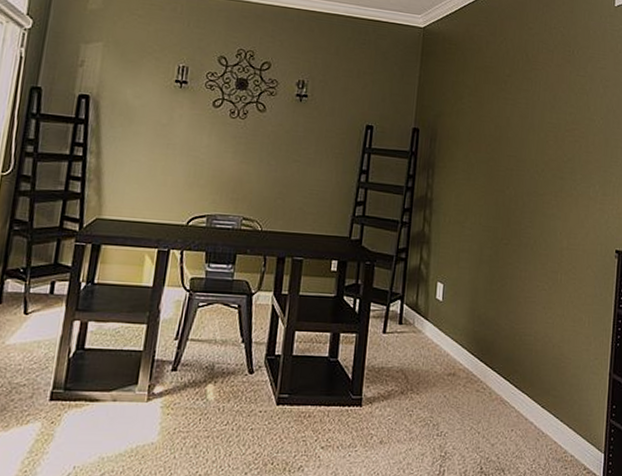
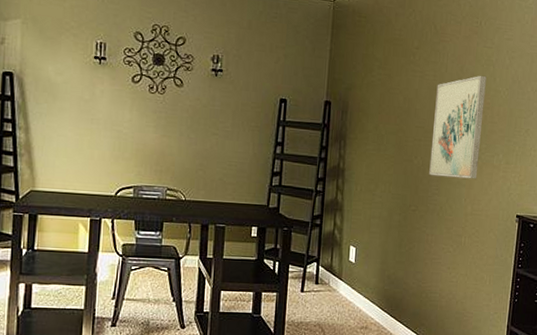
wall art: none [522,103,580,212] -> present [429,75,487,179]

